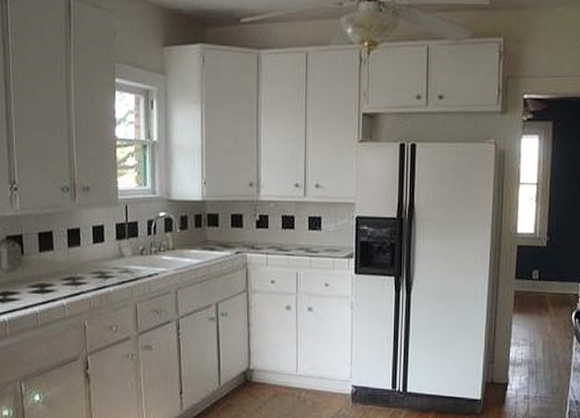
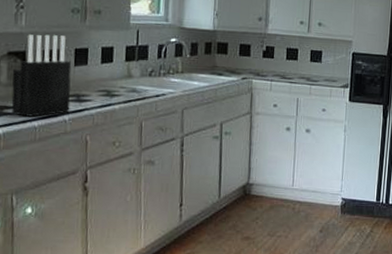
knife block: none [11,216,67,302] -> present [11,34,72,117]

